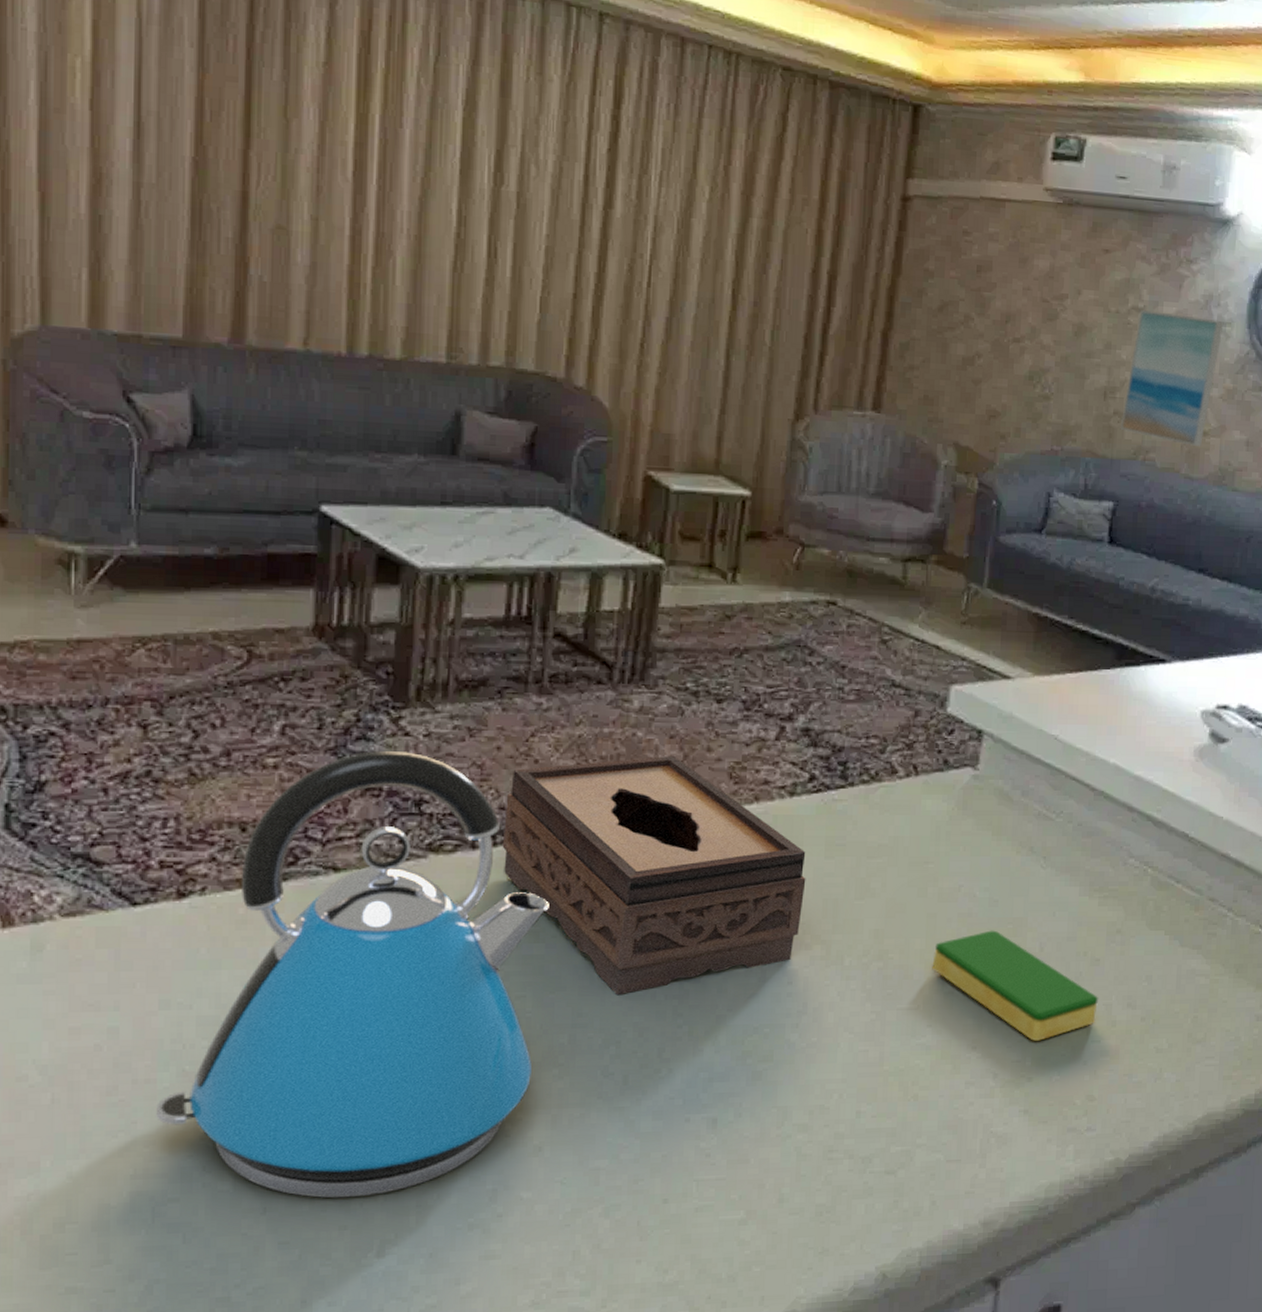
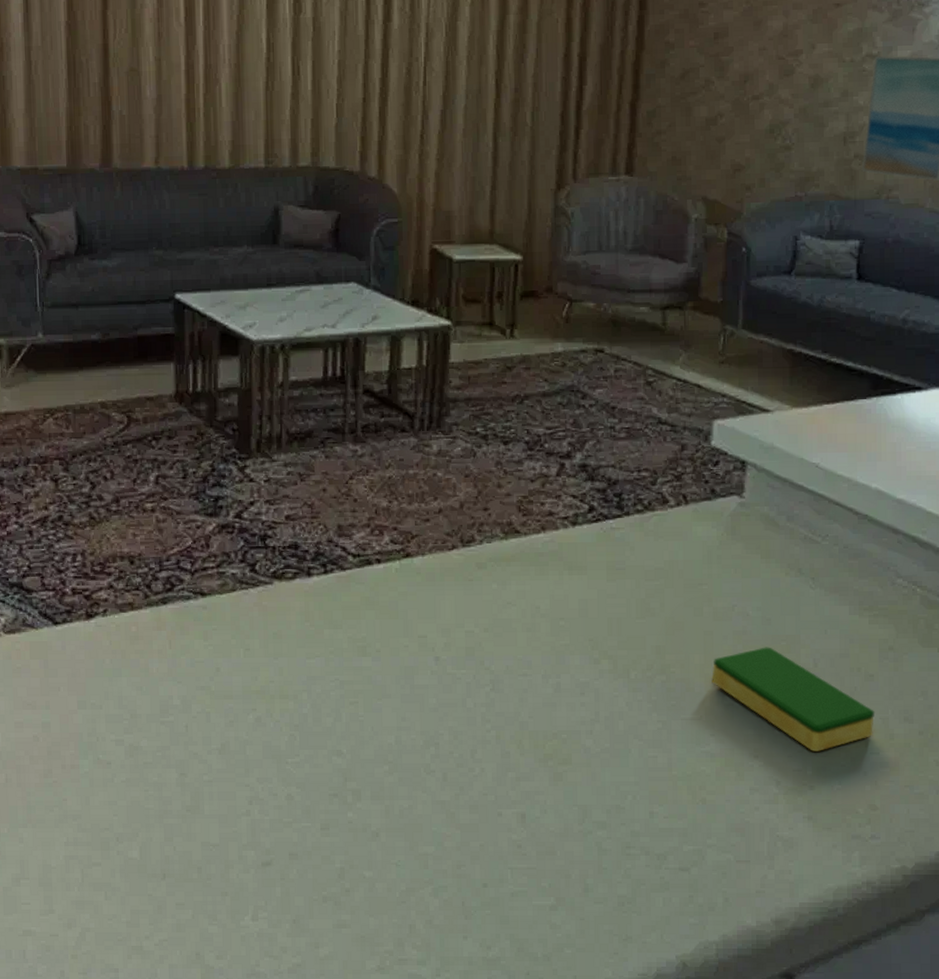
kettle: present [155,750,549,1199] -> none [79,494,373,869]
tissue box: present [502,755,806,996] -> none [331,492,591,703]

